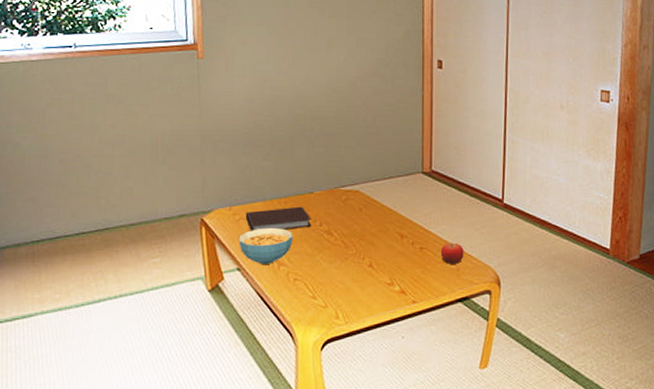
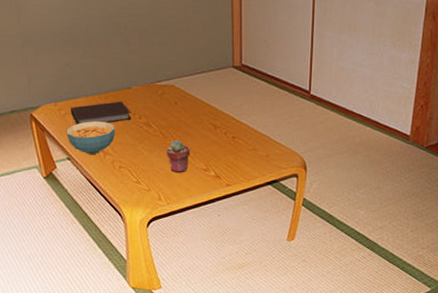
potted succulent: none [347,250,374,287] -> present [166,140,191,172]
fruit: present [440,242,464,265] -> none [251,131,273,152]

